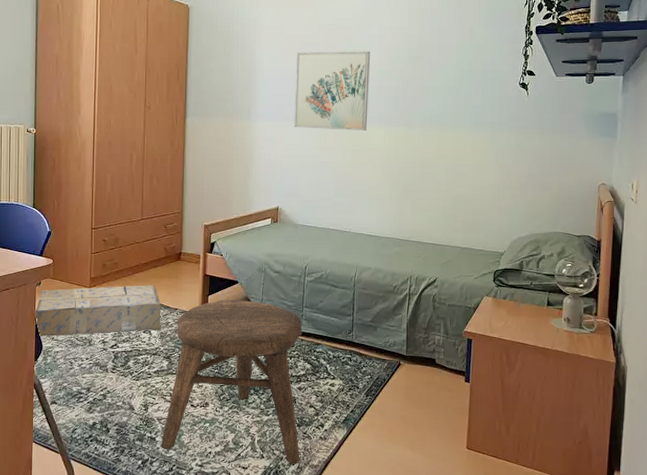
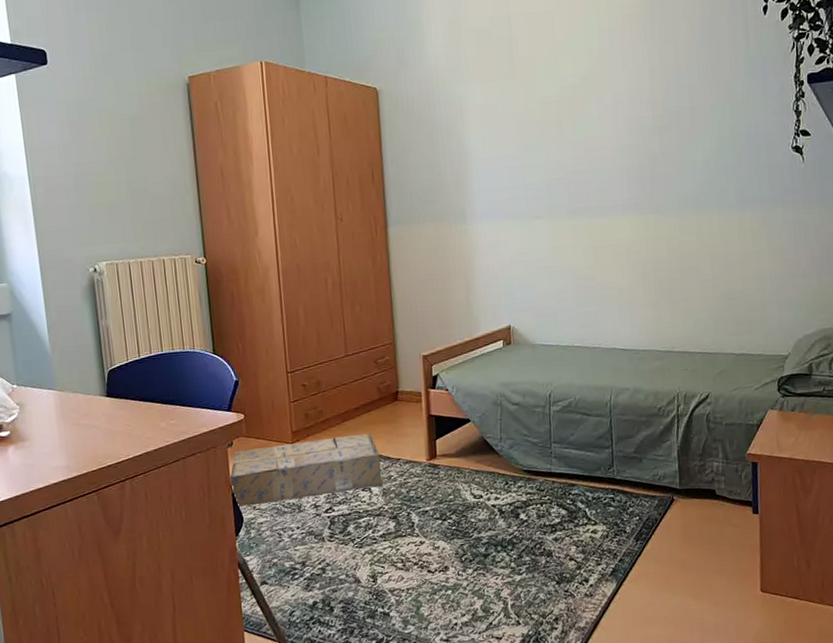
stool: present [161,300,302,464] -> none [396,441,564,629]
wall art: present [294,51,371,132] -> none [515,124,610,228]

